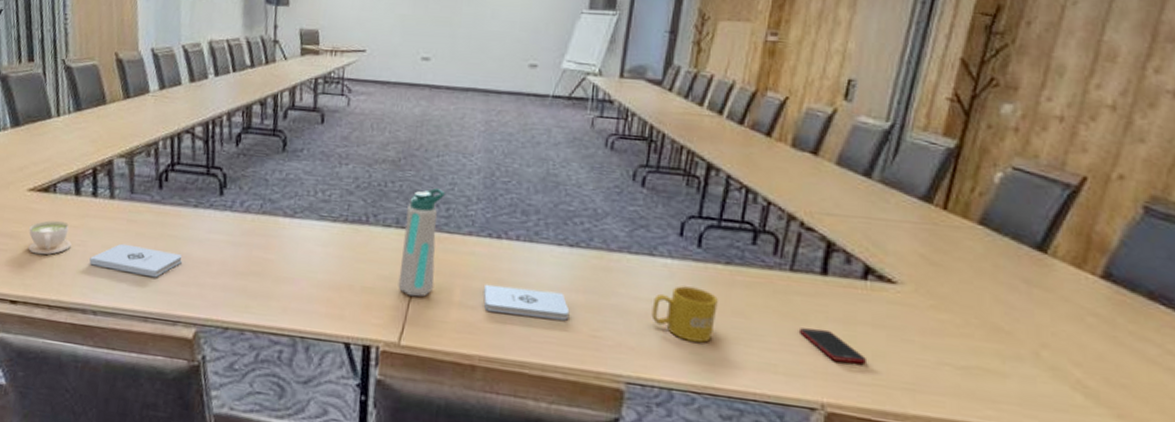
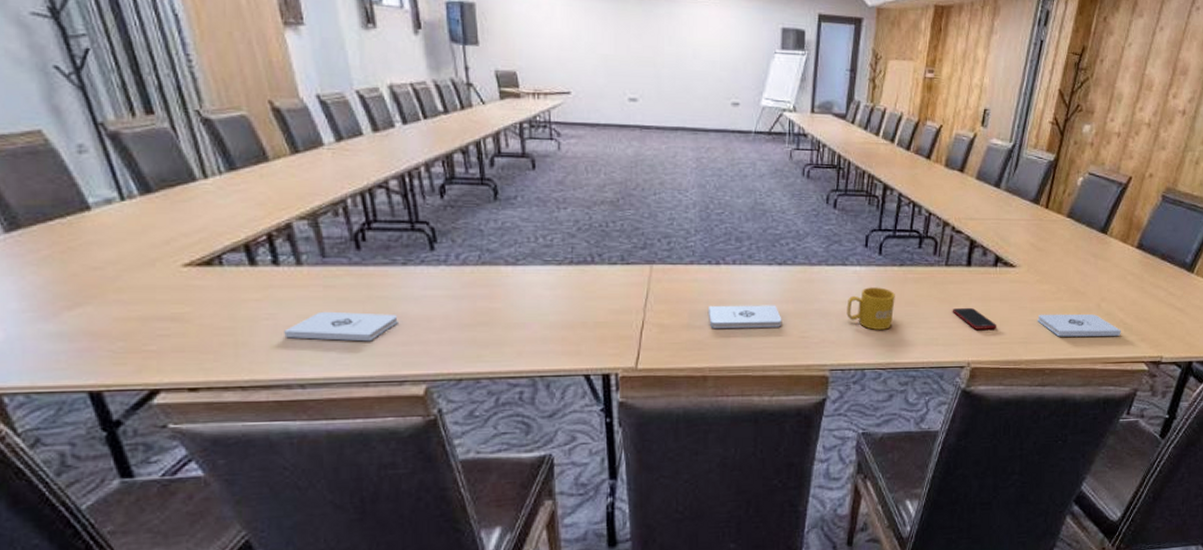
coffee cup: present [28,220,72,255] -> none [195,295,257,335]
water bottle: present [398,187,446,297] -> none [629,223,666,325]
notepad: none [932,353,1079,404] -> present [1037,314,1121,337]

